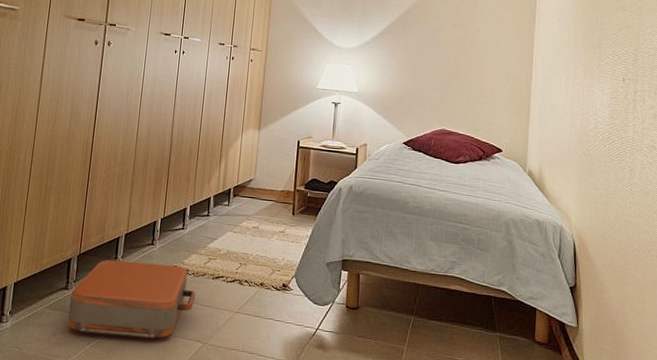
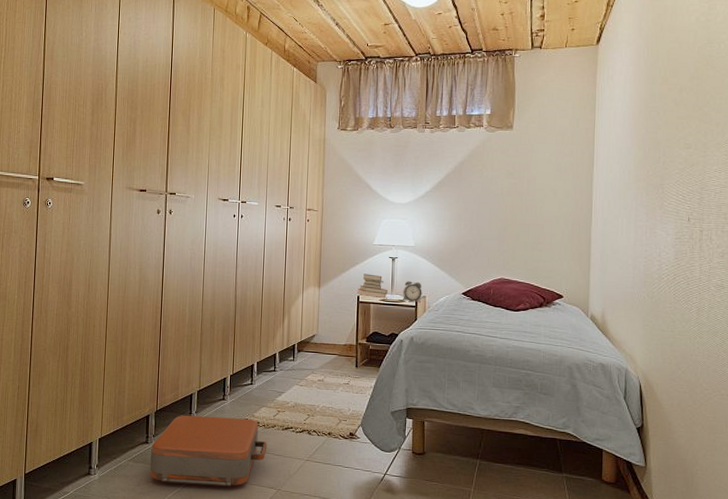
books: none [298,118,329,145] -> present [357,274,388,299]
alarm clock: none [342,128,364,152] -> present [402,281,422,304]

